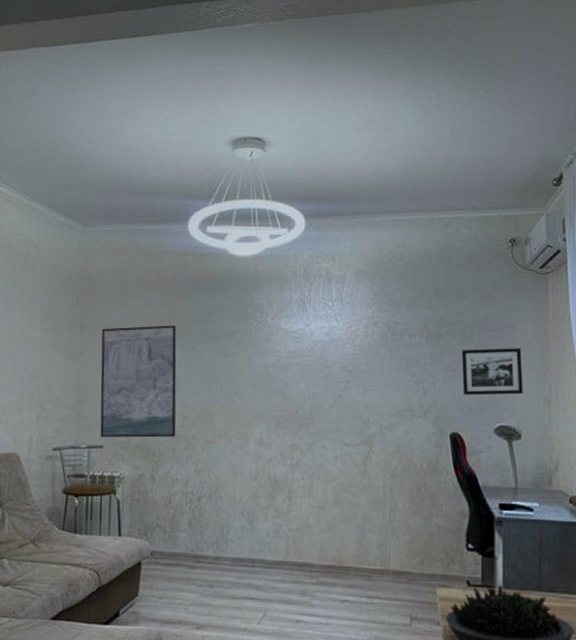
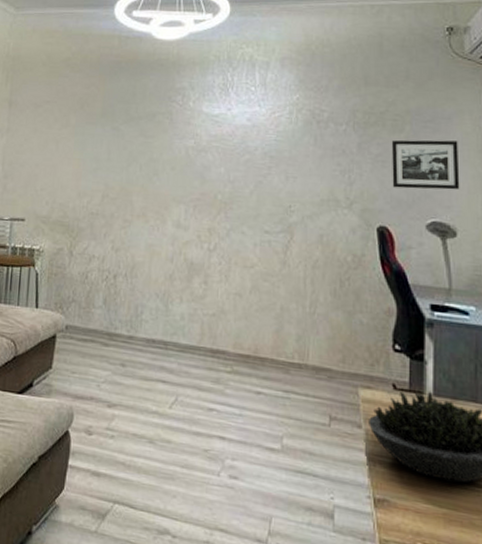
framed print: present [100,325,177,438] -> none [22,105,99,214]

